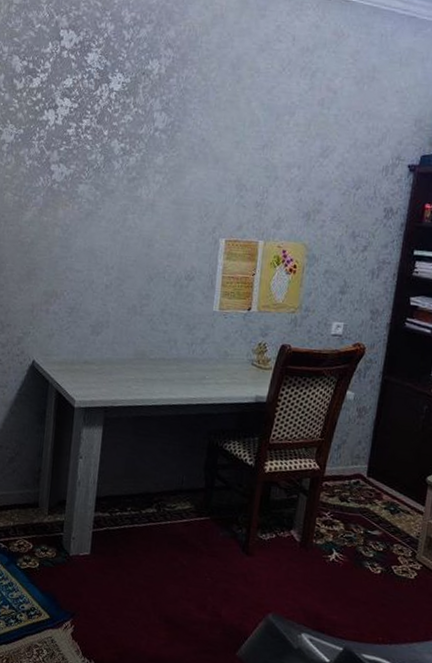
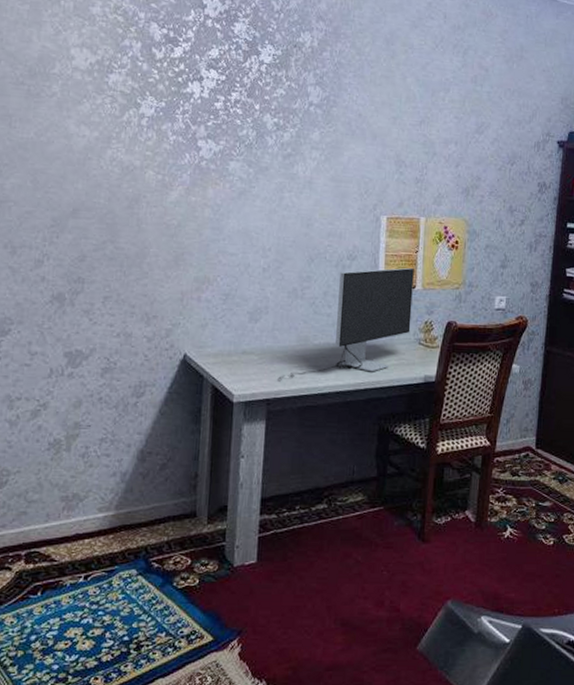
computer monitor: none [115,289,250,390] -> present [278,267,414,380]

